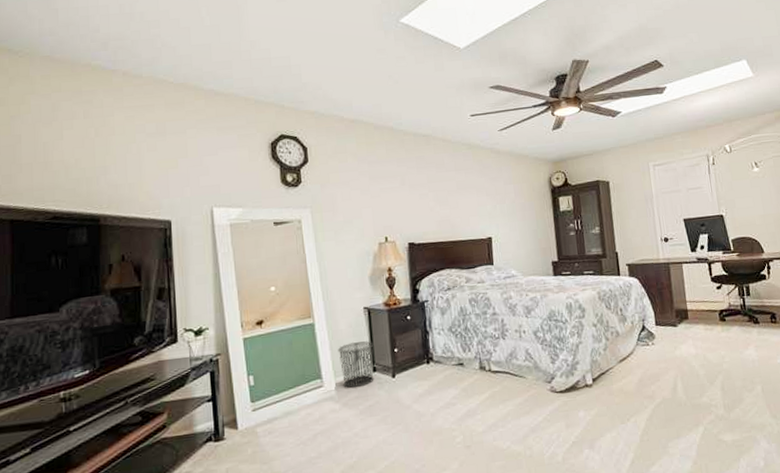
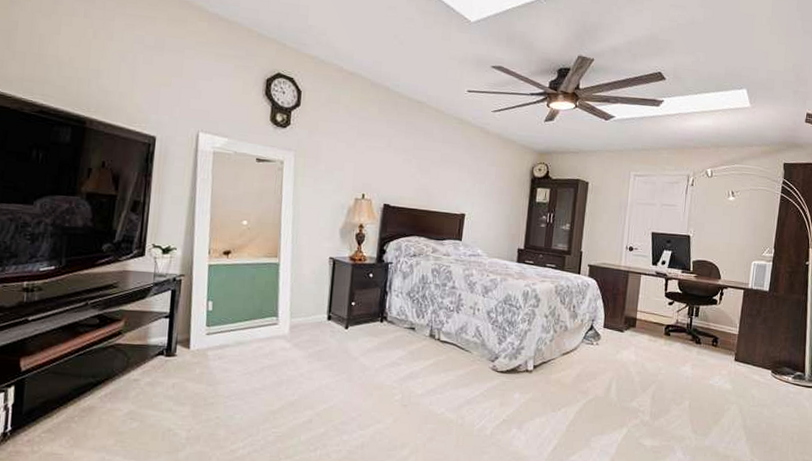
waste bin: present [338,341,374,389] -> none [297,288,333,332]

